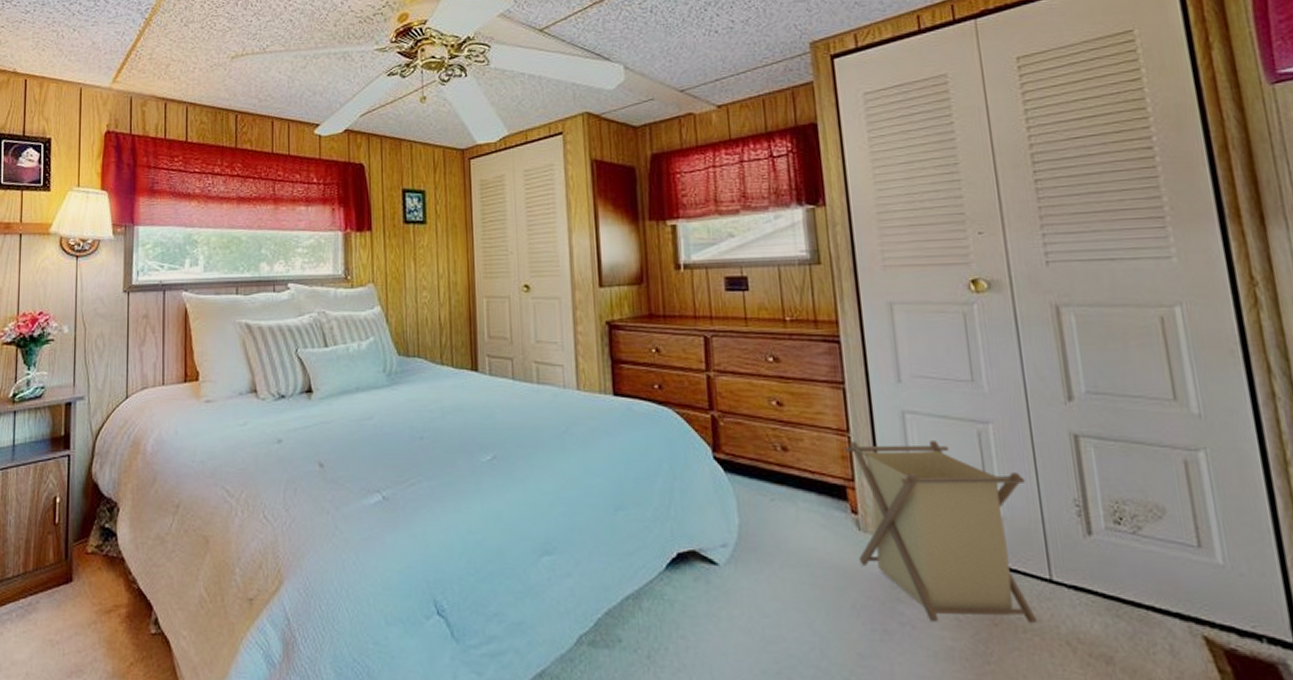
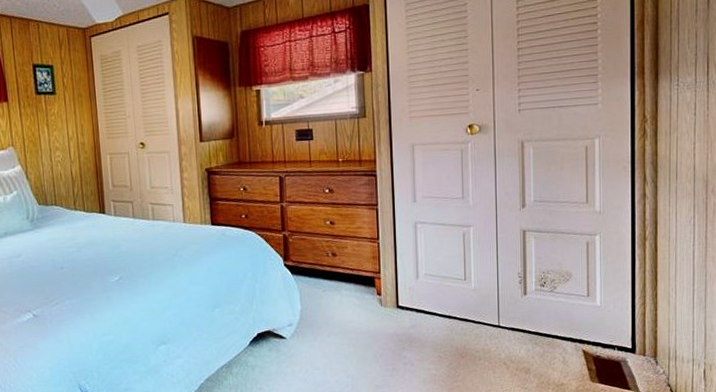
laundry basket: present [844,441,1038,623] -> none [374,241,490,360]

